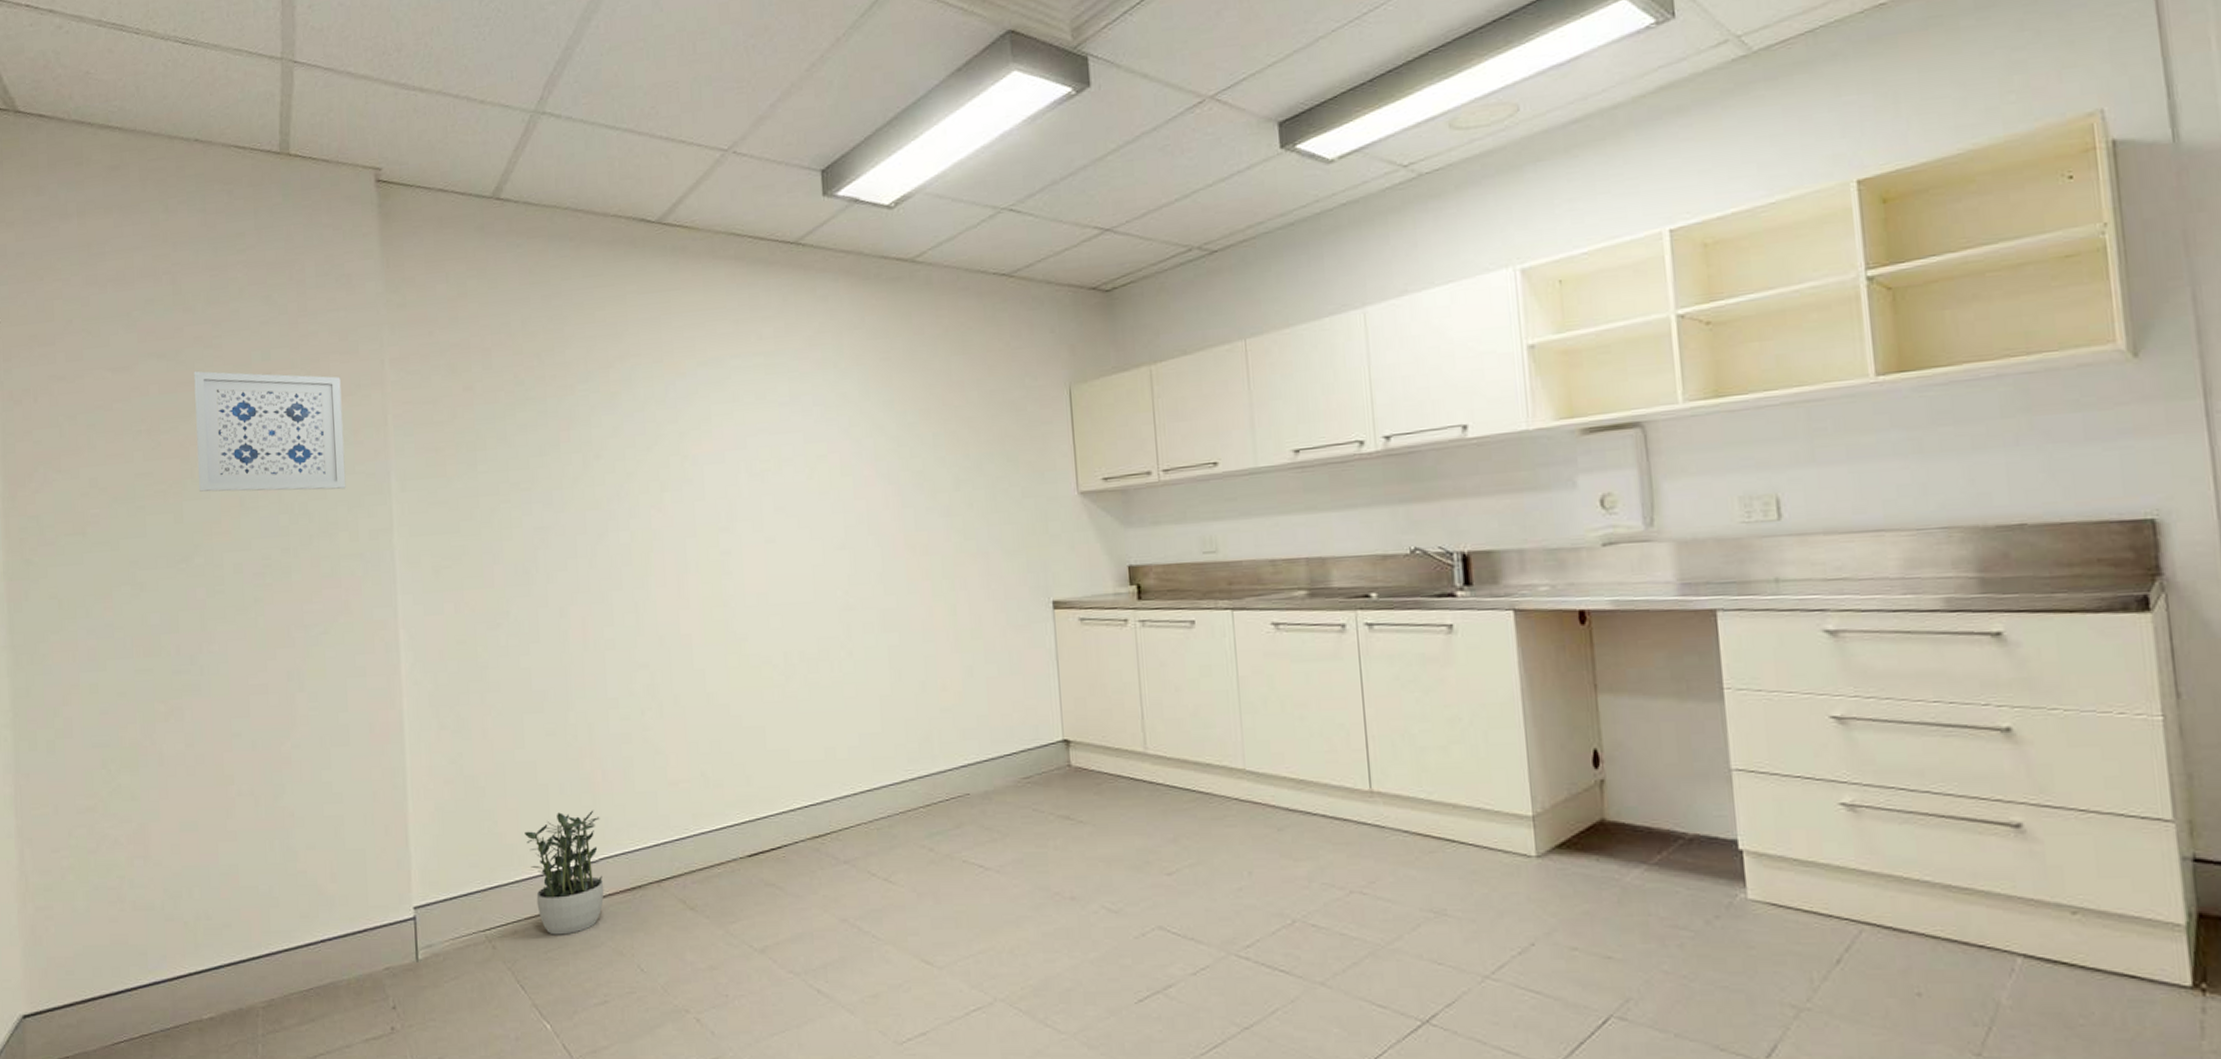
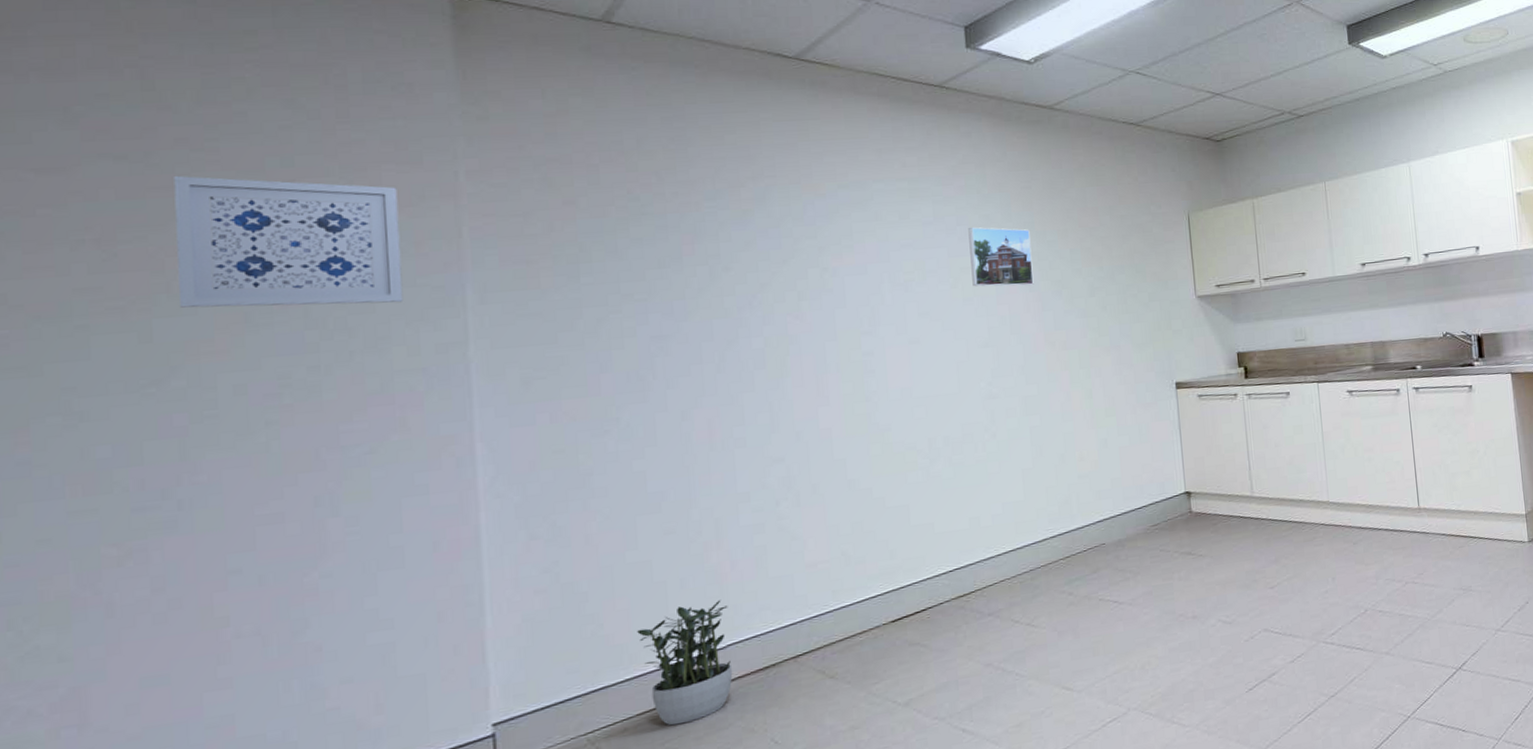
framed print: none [824,407,893,478] -> present [968,227,1034,287]

